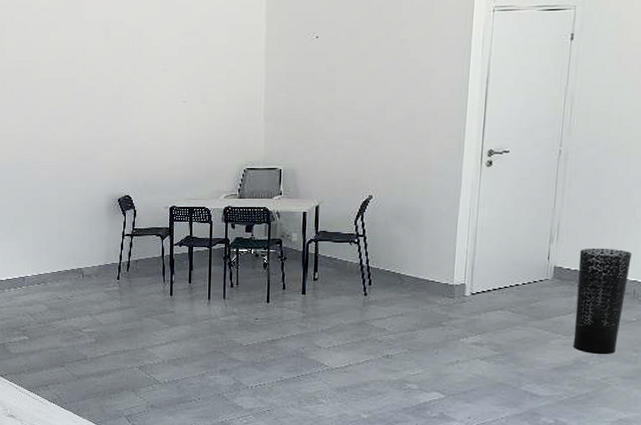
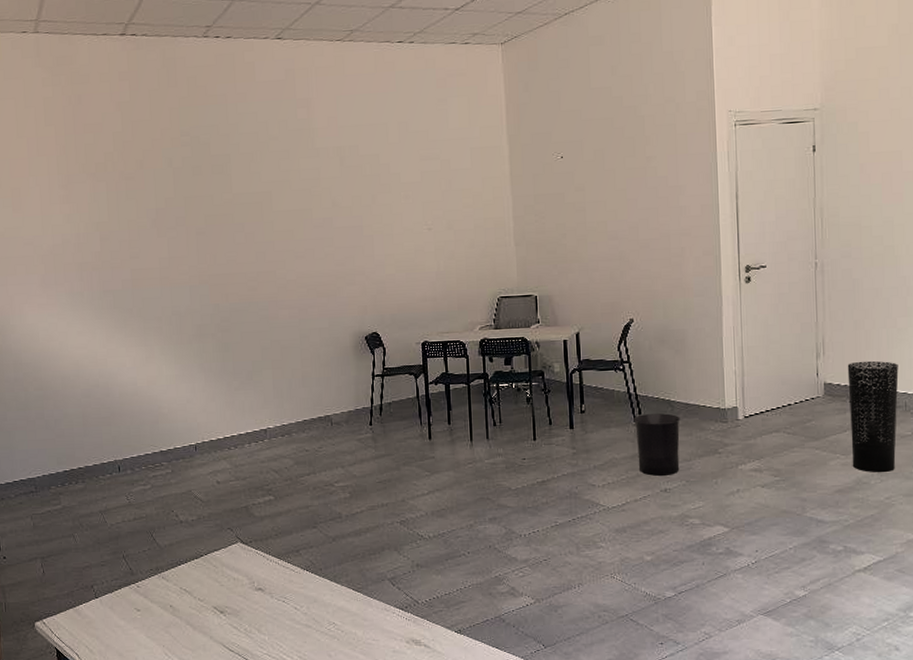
waste bin: none [363,284,409,343] -> present [634,413,680,476]

